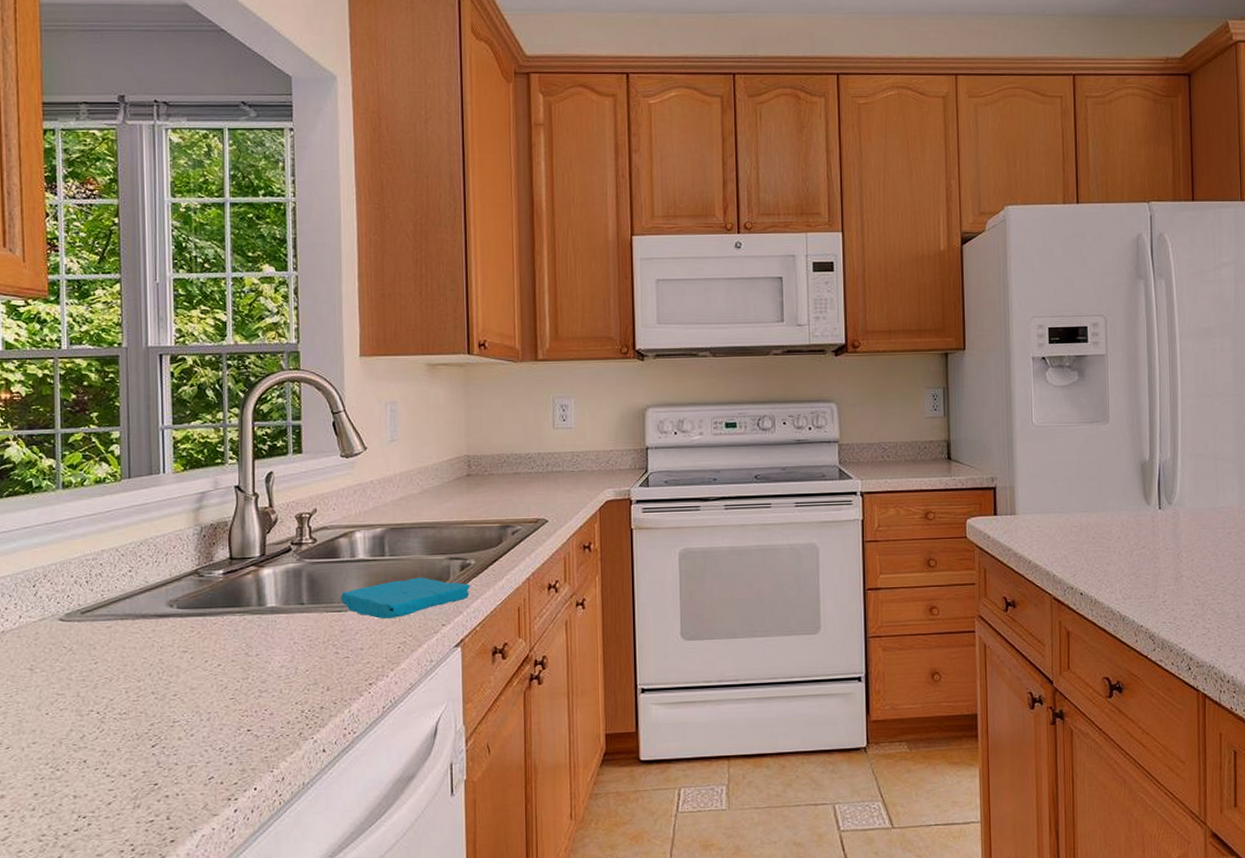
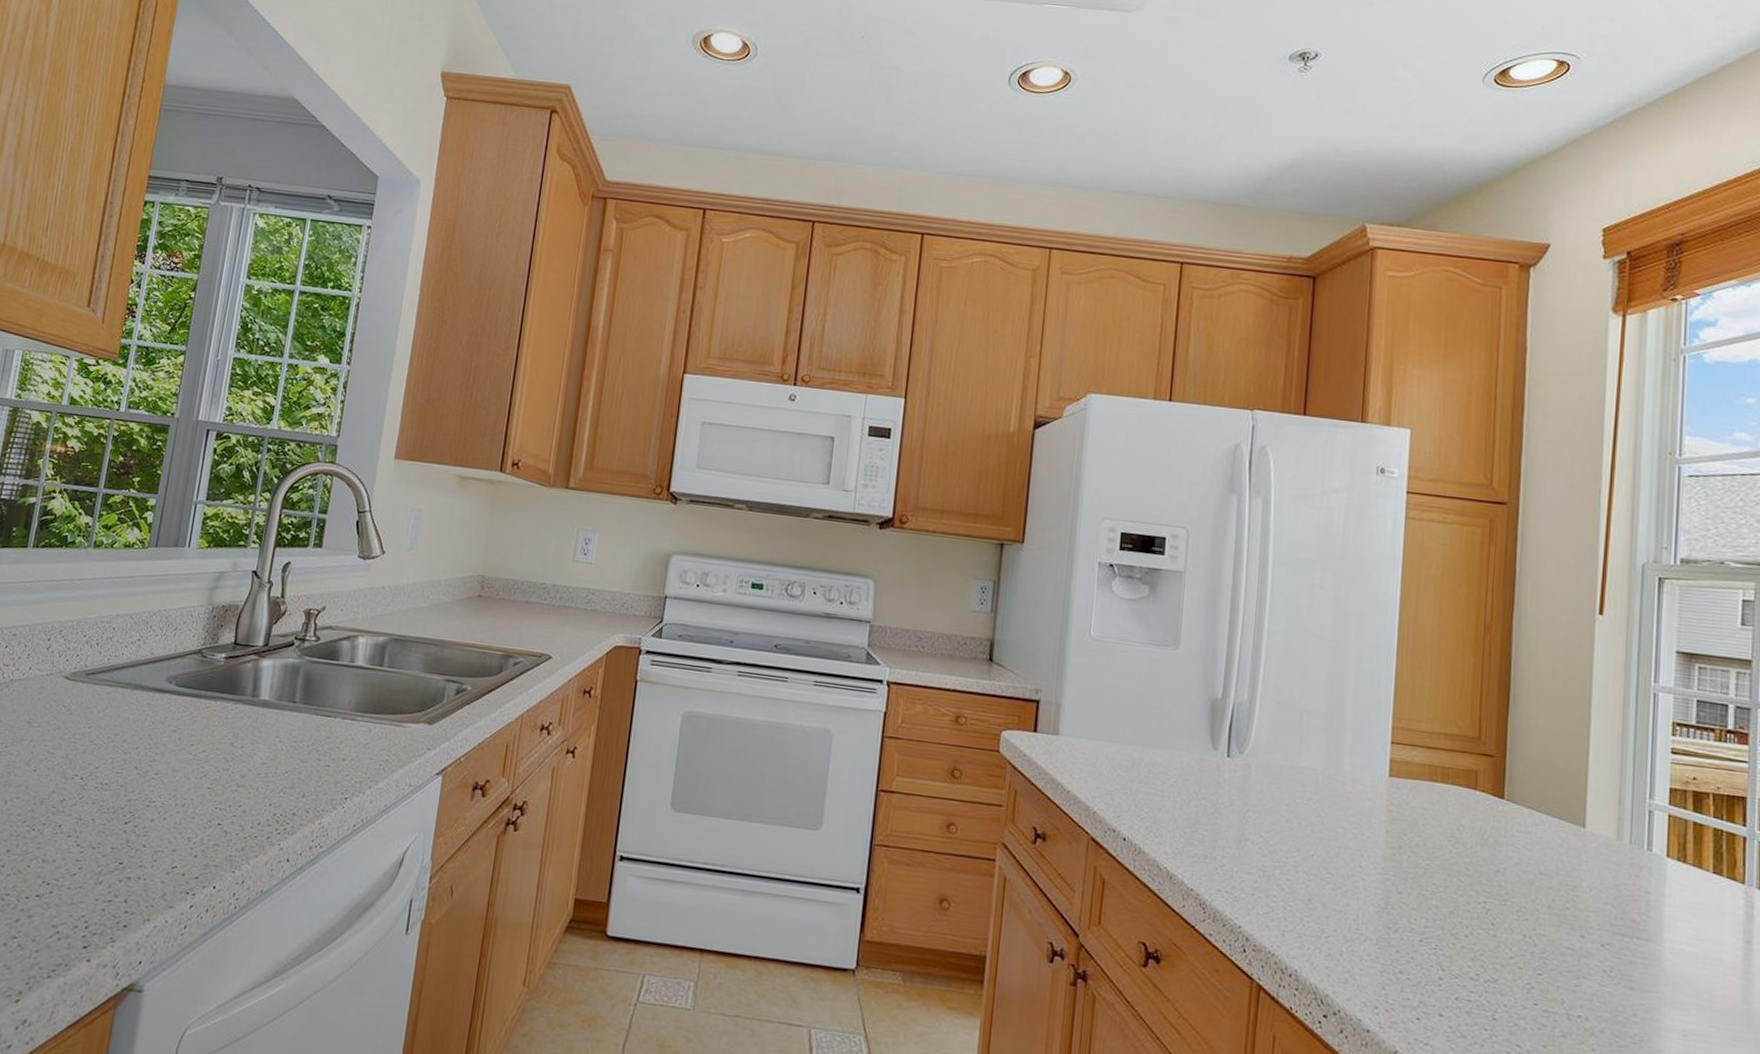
sponge: present [340,577,471,620] -> none [332,693,463,734]

